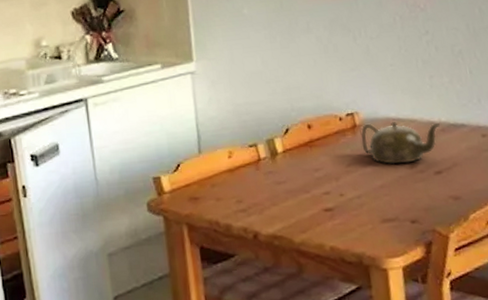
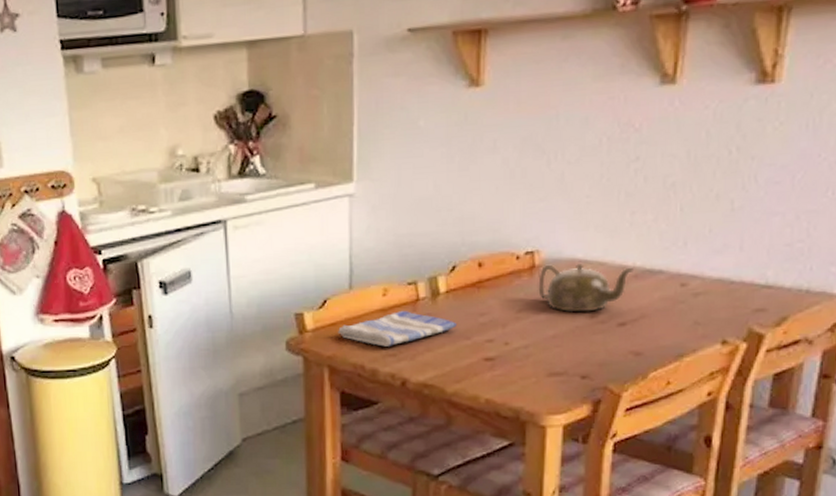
dish towel: none [192,170,296,203] -> present [338,311,456,347]

